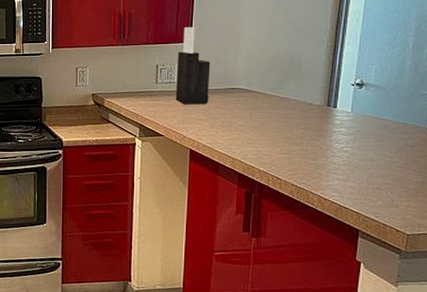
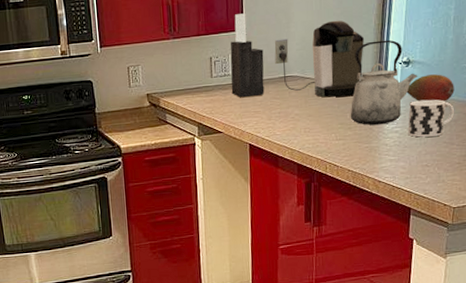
coffee maker: none [221,39,315,112] -> present [274,20,364,97]
kettle: none [296,61,372,143] -> present [350,40,418,126]
fruit: none [358,98,412,126] -> present [406,74,455,102]
cup: none [358,122,410,160] -> present [408,99,454,137]

